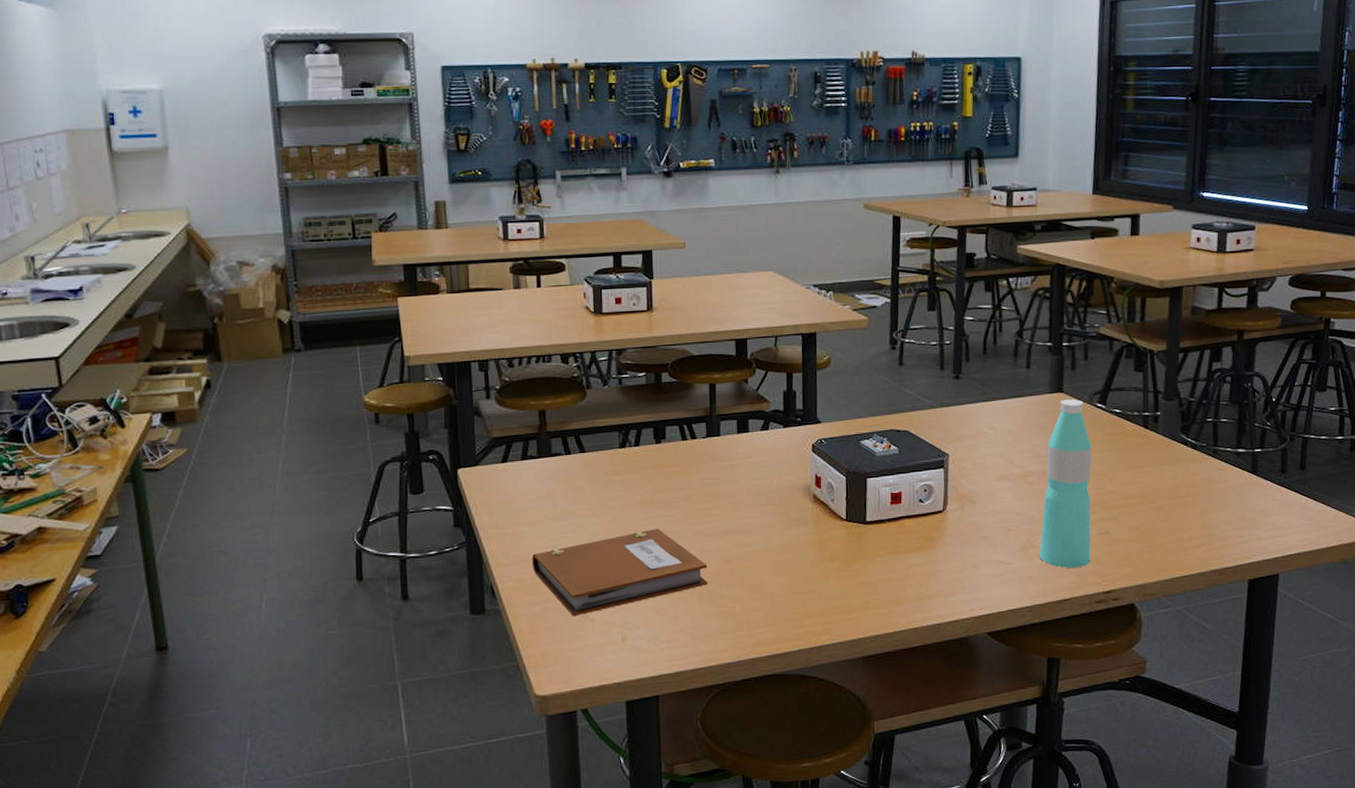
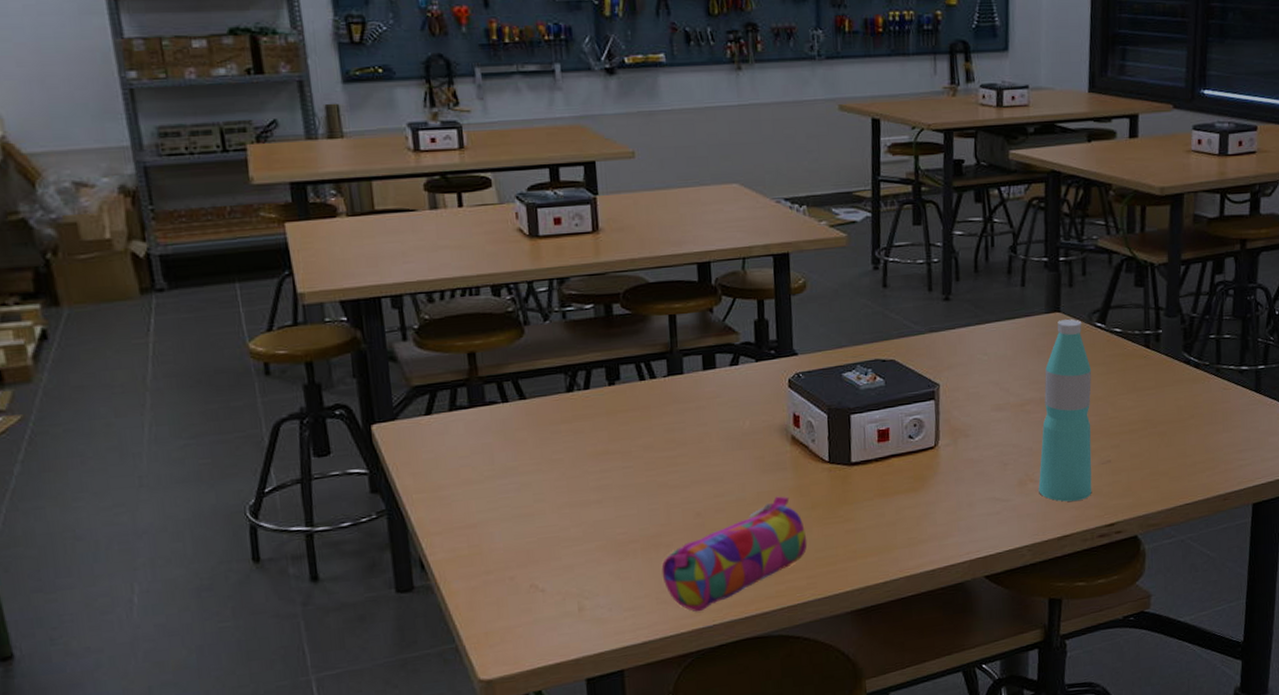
notebook: present [532,528,708,617] -> none [468,482,676,588]
pencil case: none [695,548,825,648] -> present [661,496,808,612]

